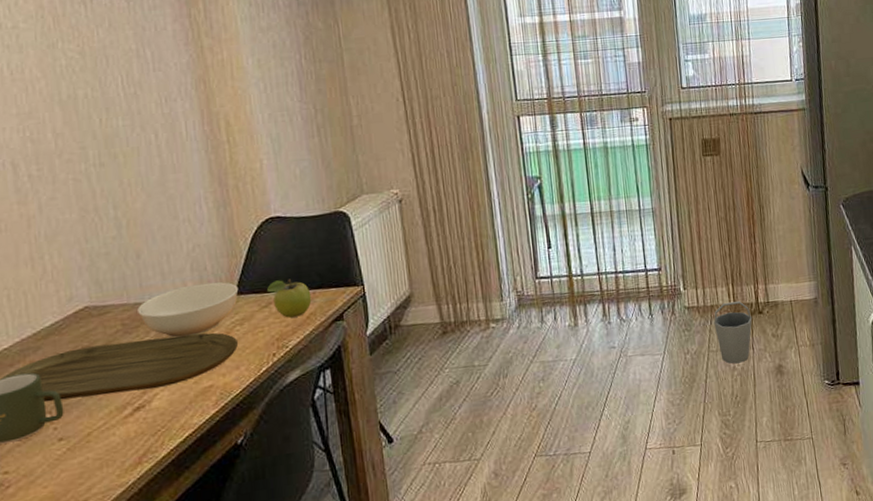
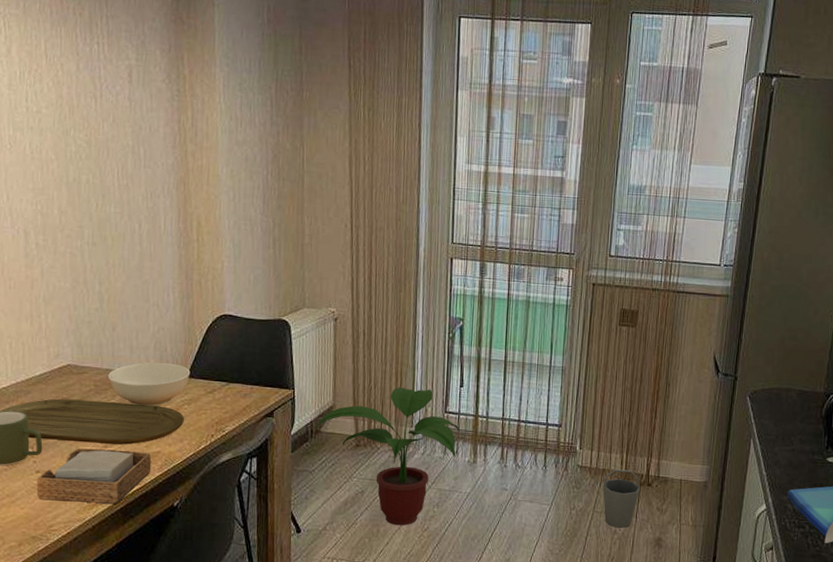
napkin holder: none [60,389,205,472] -> present [36,448,152,505]
fruit: present [267,279,312,318] -> none [214,371,249,407]
potted plant: none [392,256,555,411] -> present [314,387,460,526]

